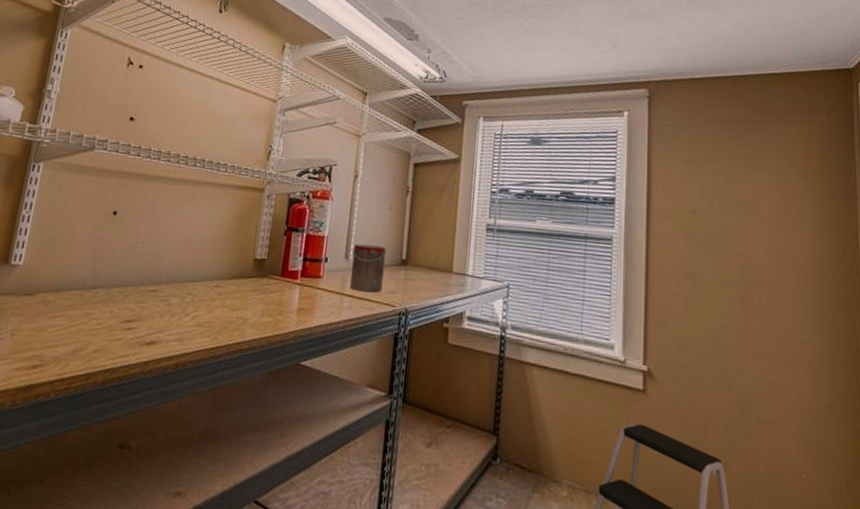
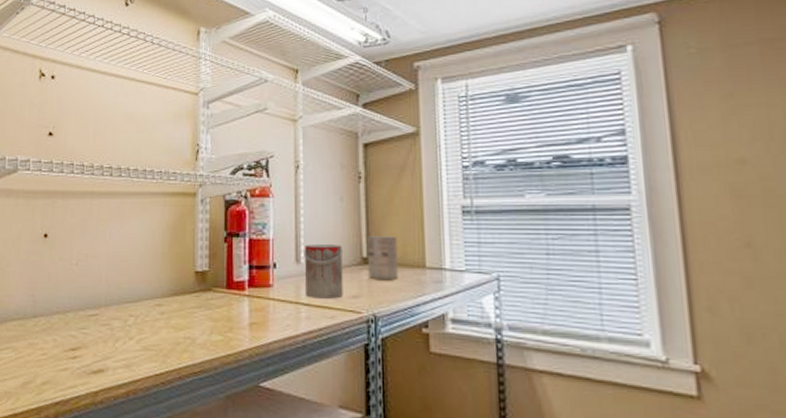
paint can: none [405,242,432,281] -> present [366,236,398,281]

